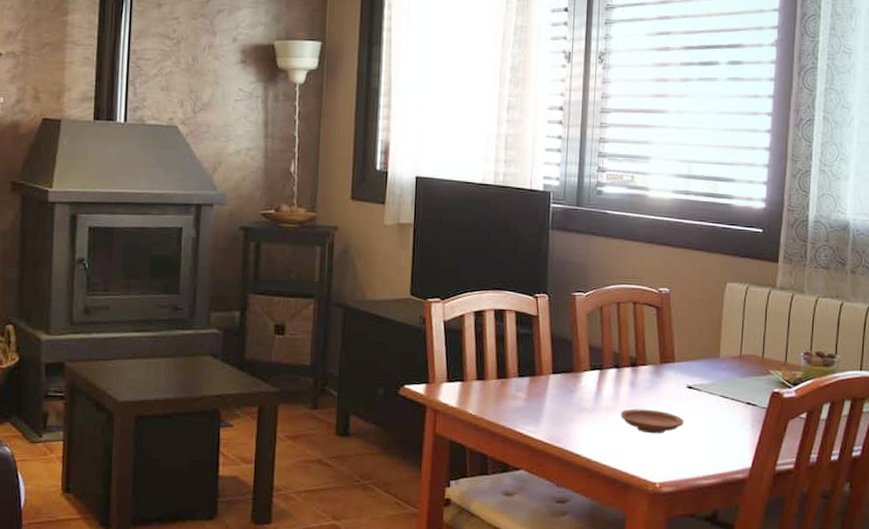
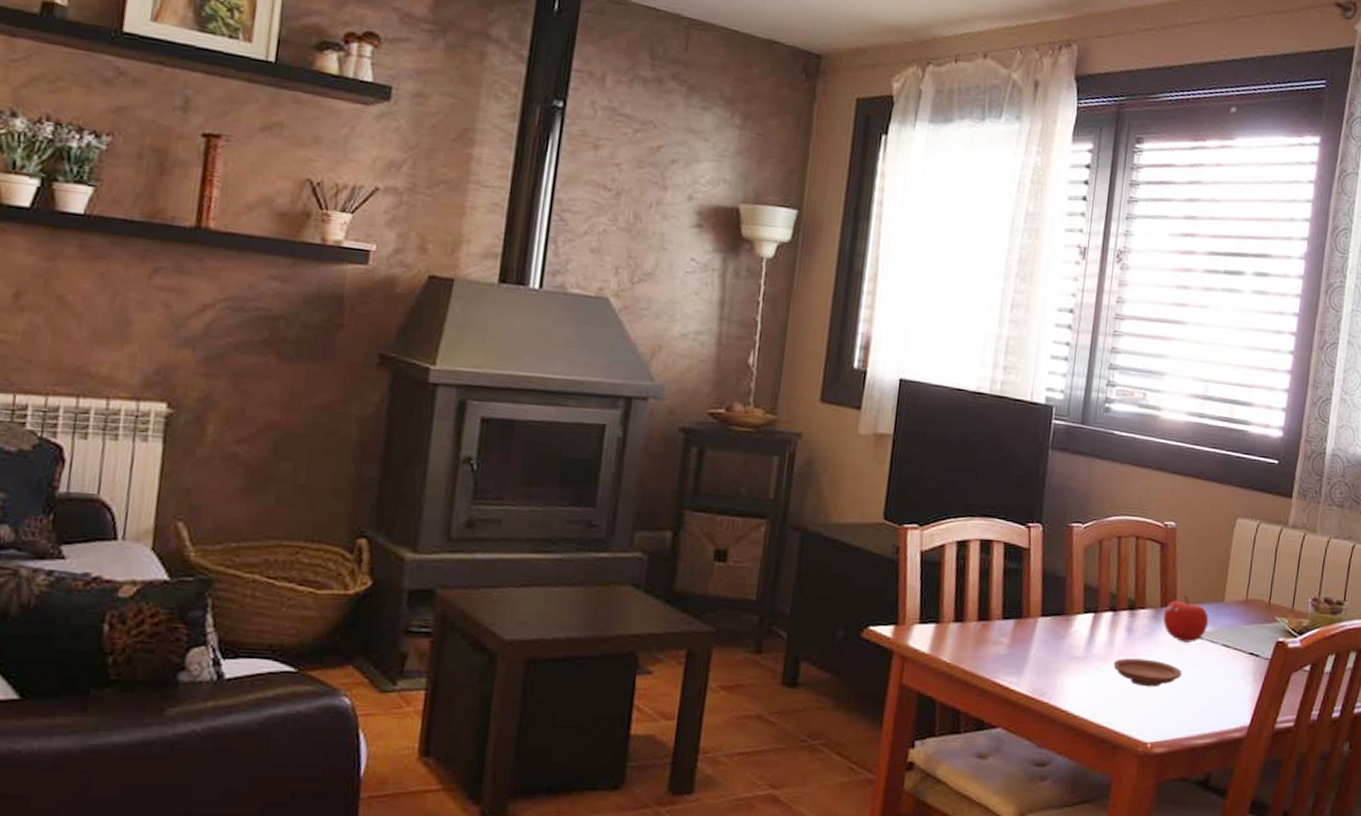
fruit: none [663,353,706,394] -> present [1162,595,1209,643]

